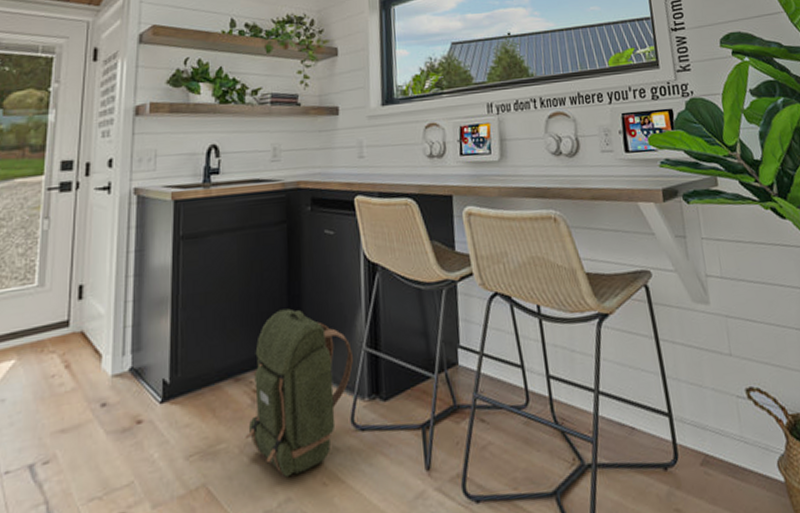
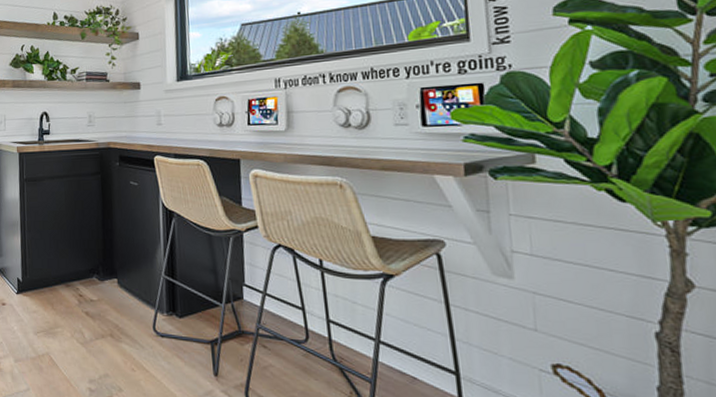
backpack: present [245,308,353,478] -> none [74,239,154,360]

